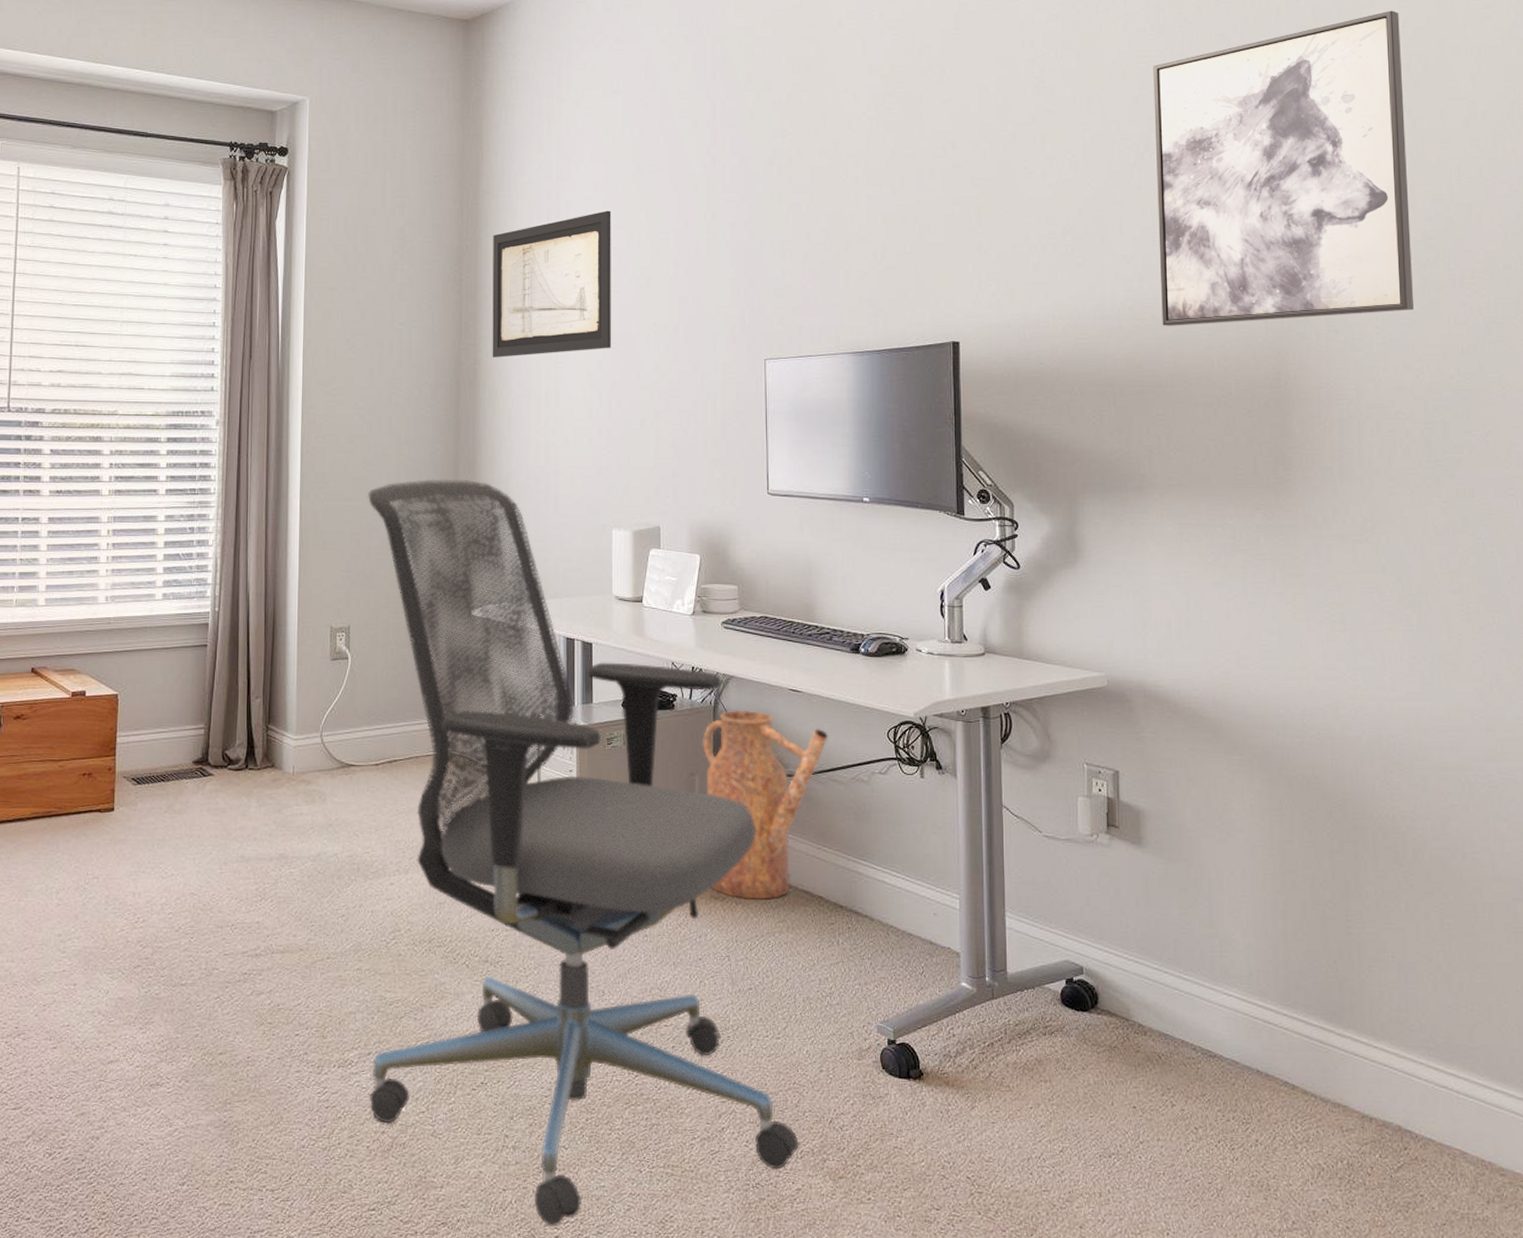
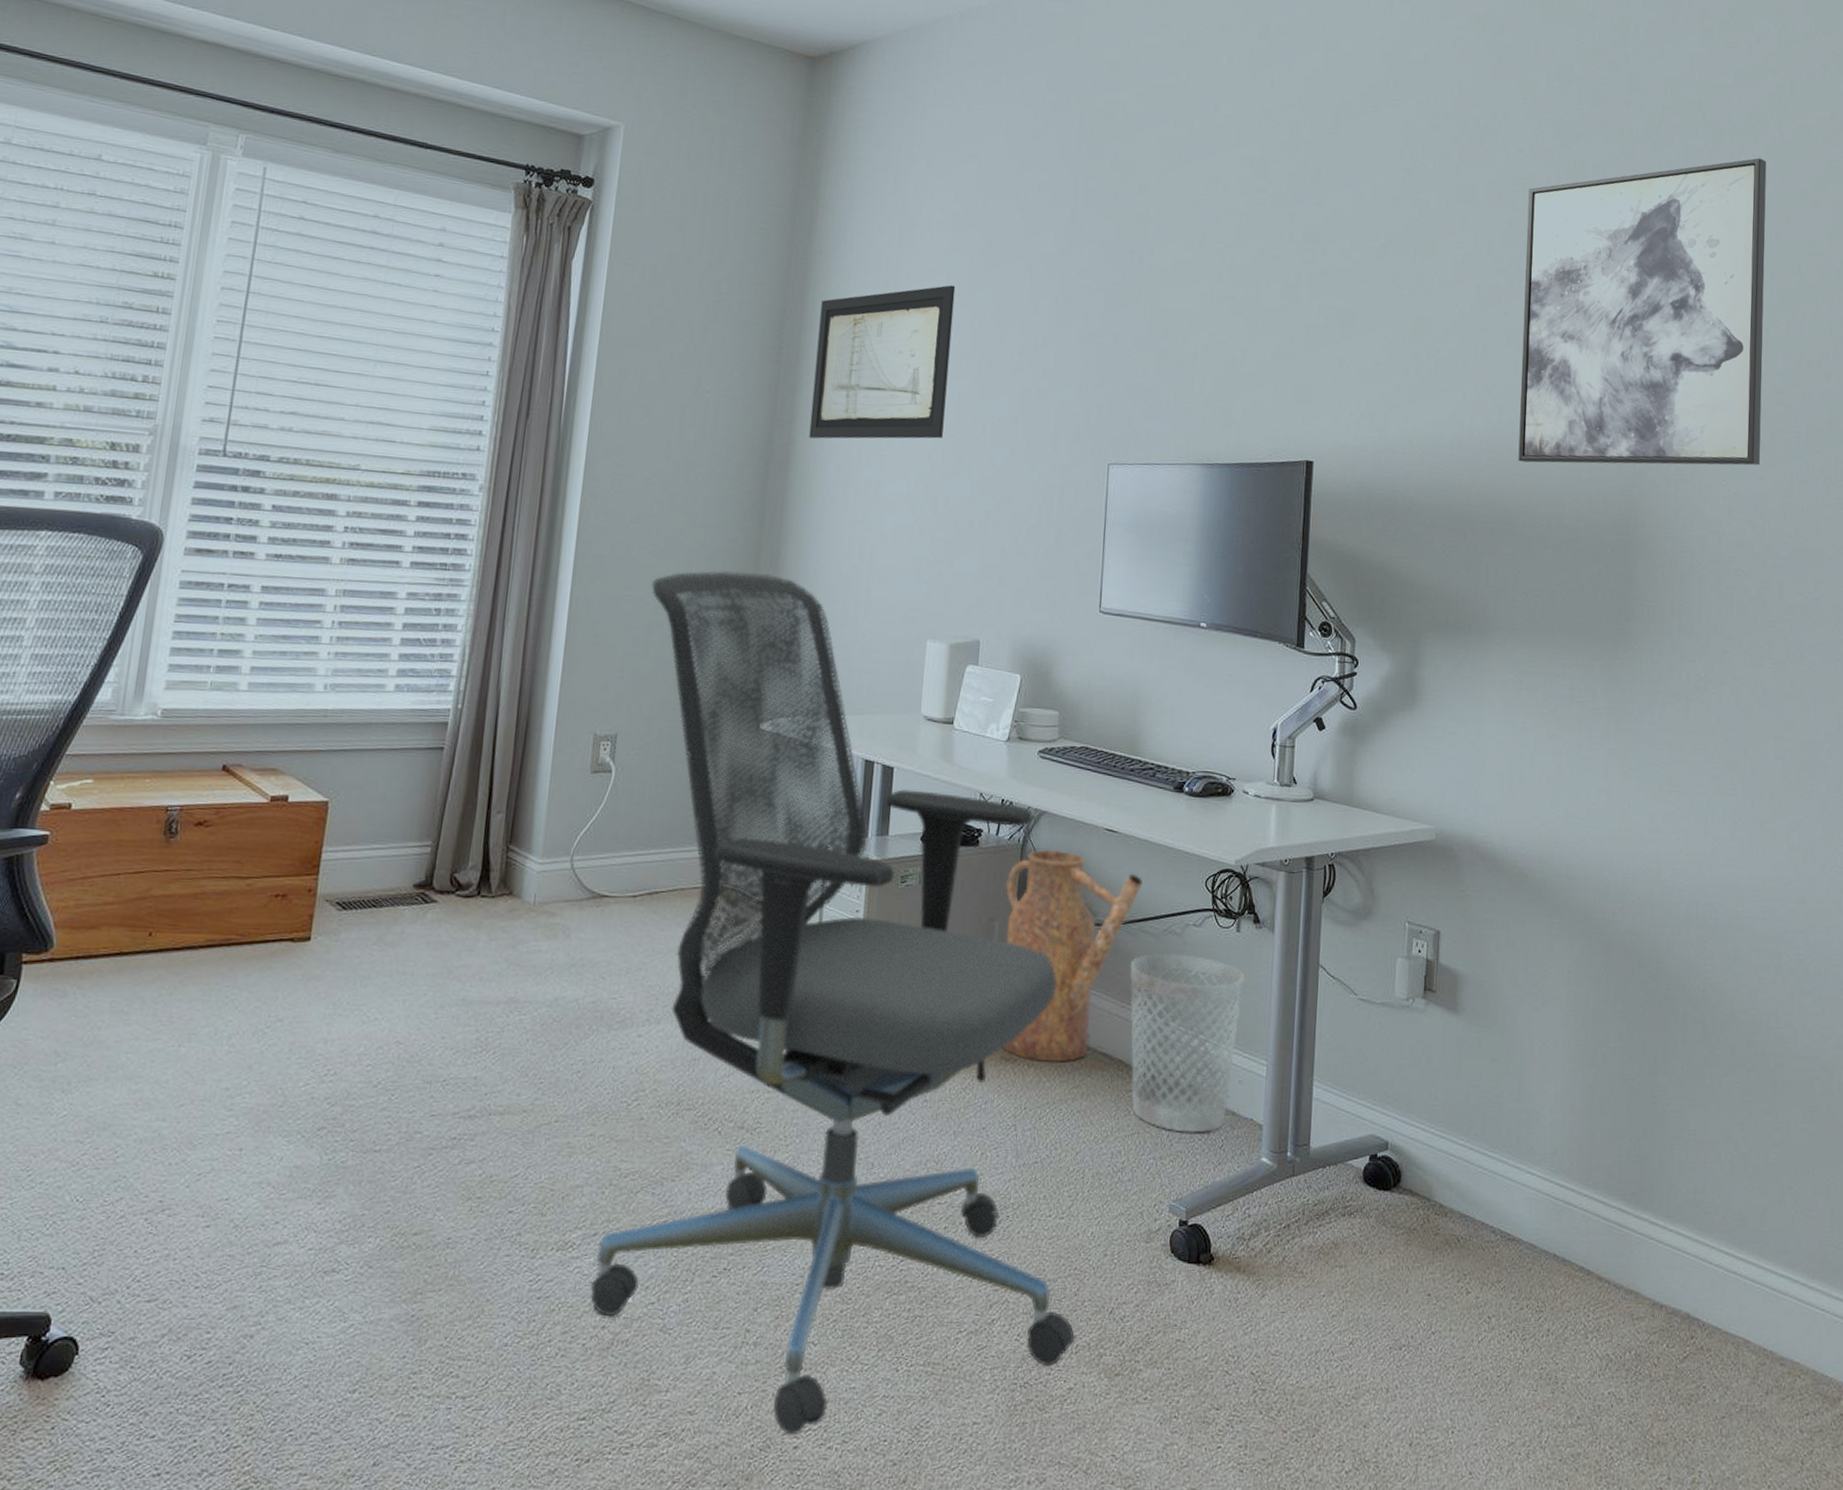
wastebasket: none [822,799,932,961] -> present [1129,953,1245,1133]

